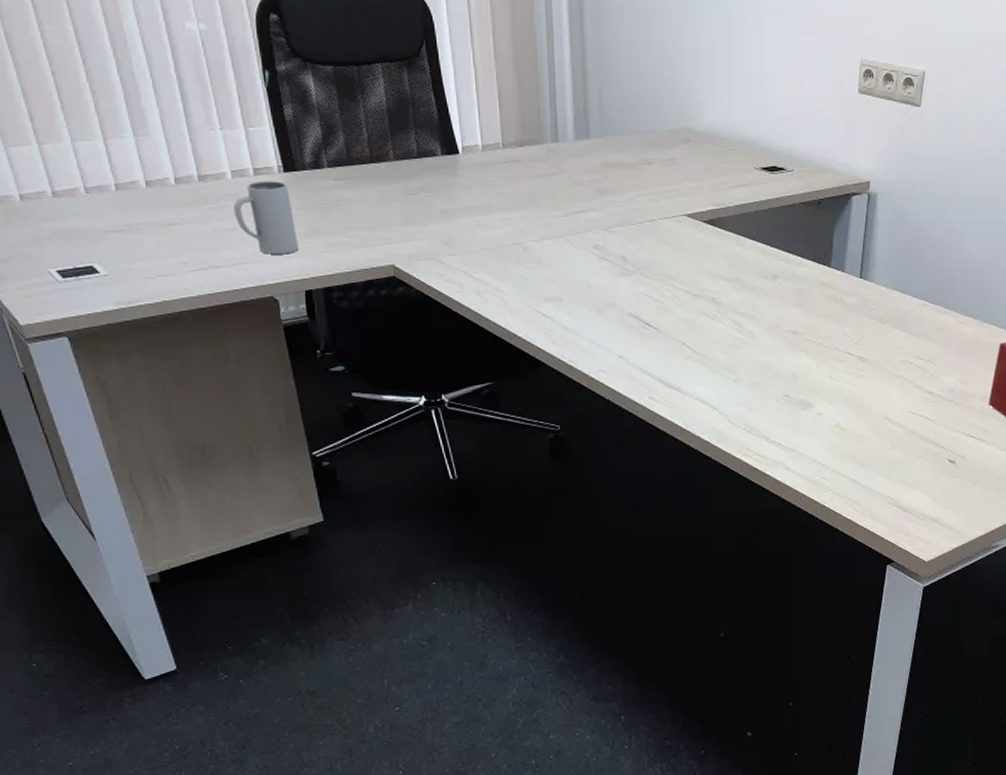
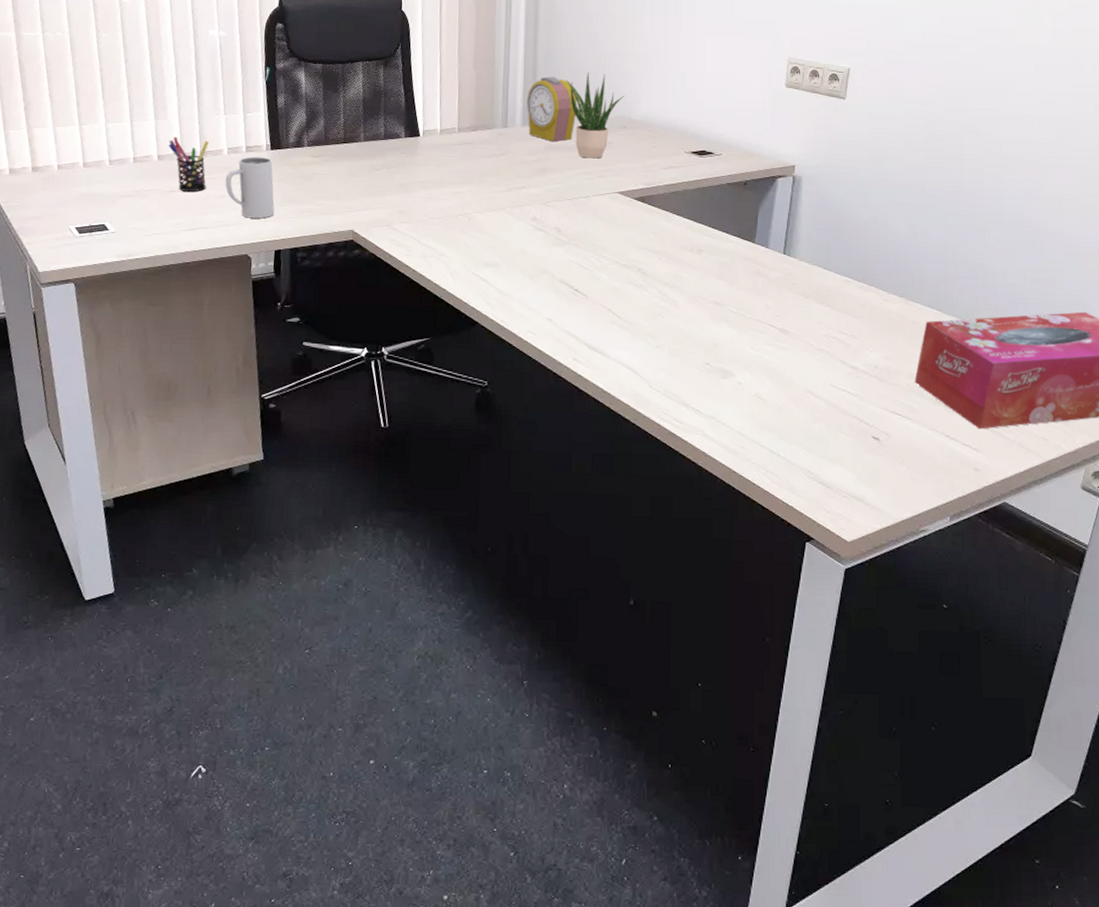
pen holder: none [156,157,212,224] -> present [168,137,209,192]
alarm clock: none [577,81,635,159] -> present [526,76,578,142]
potted plant: none [620,76,687,177] -> present [566,72,625,159]

